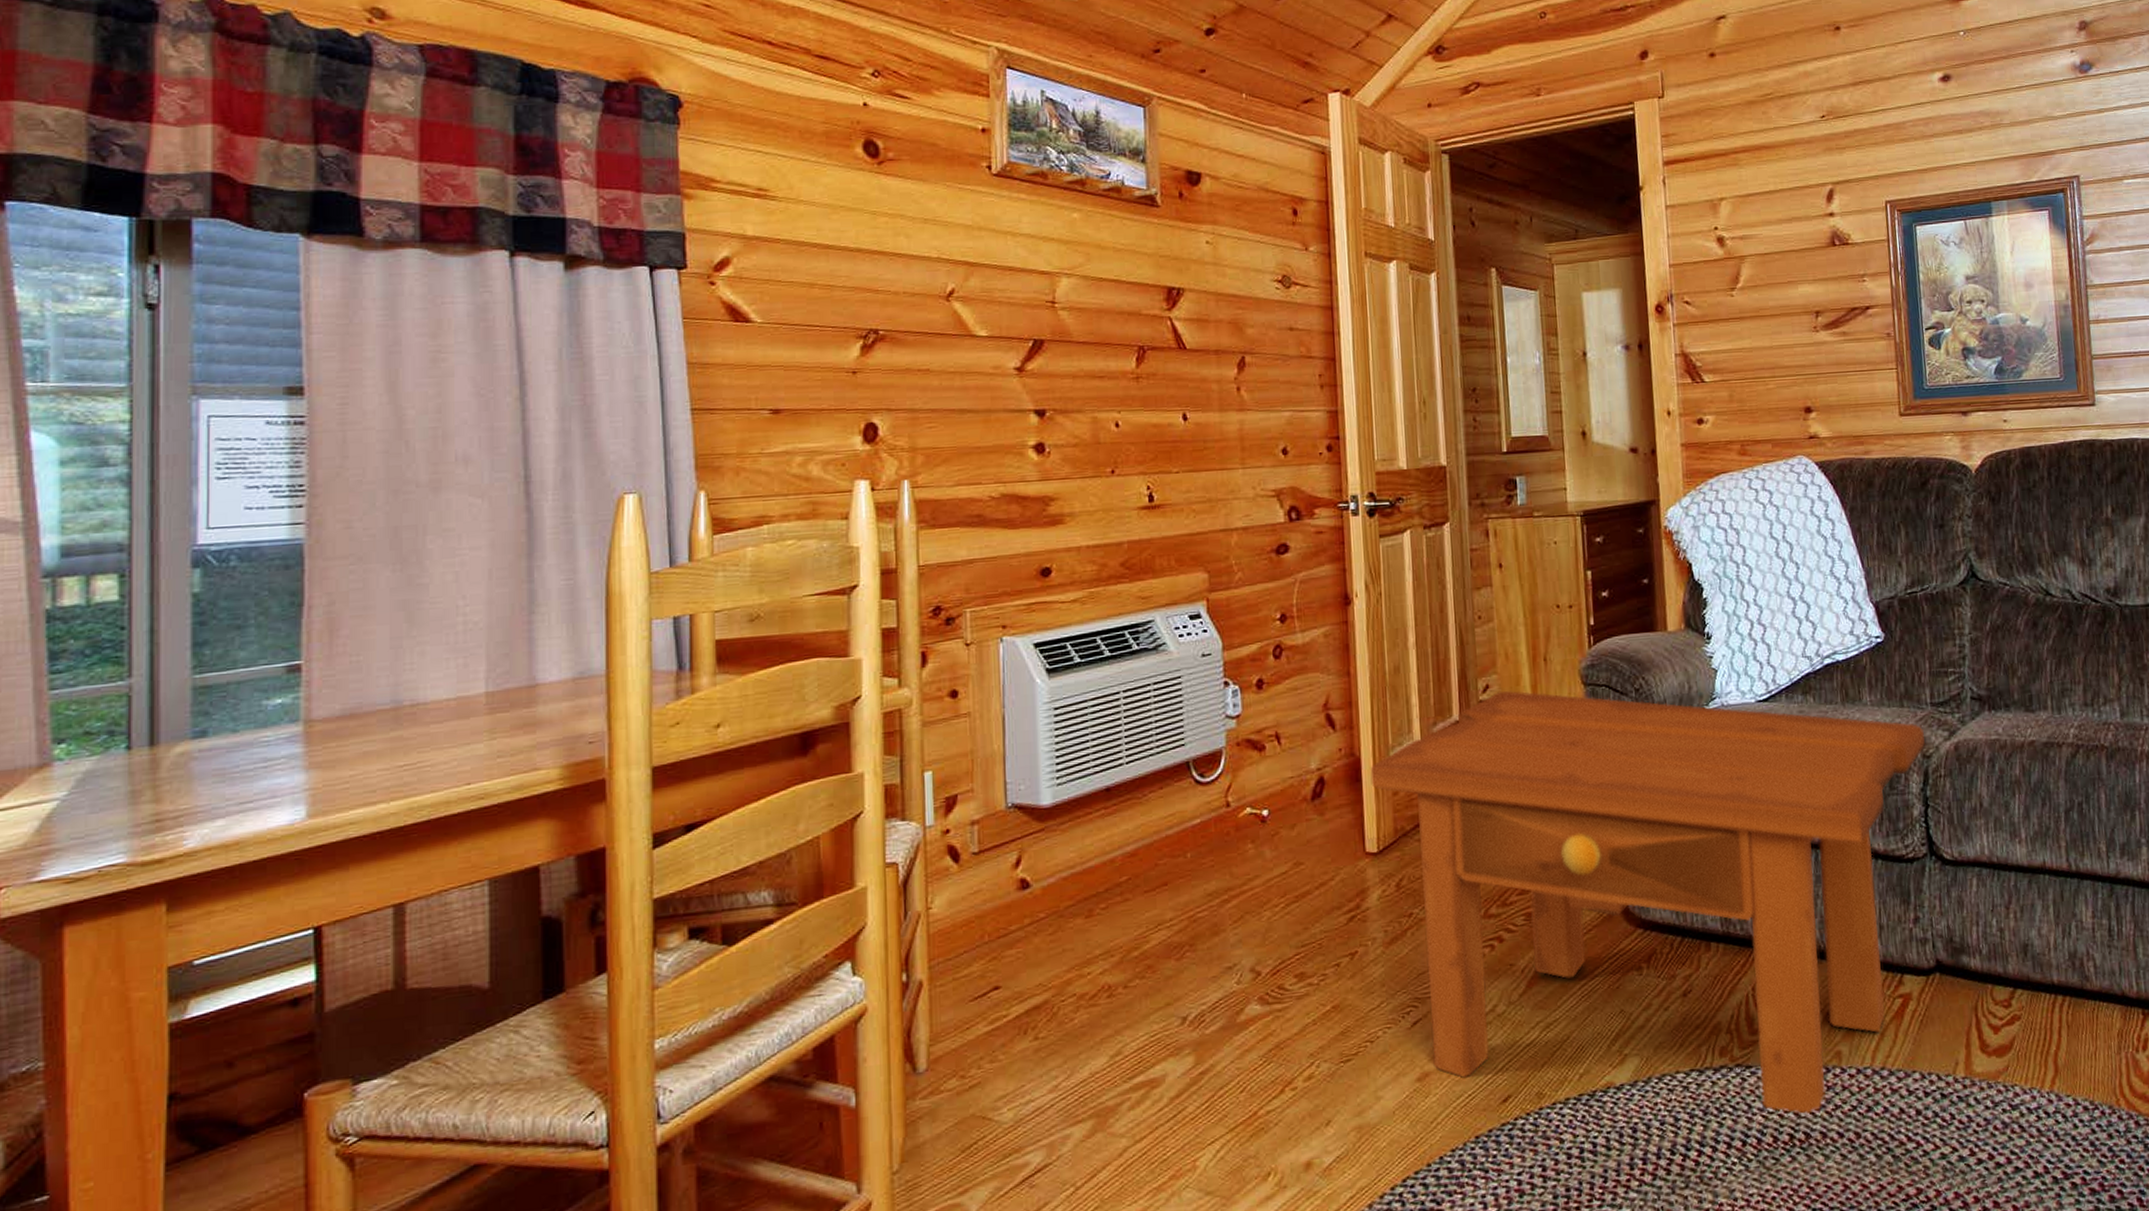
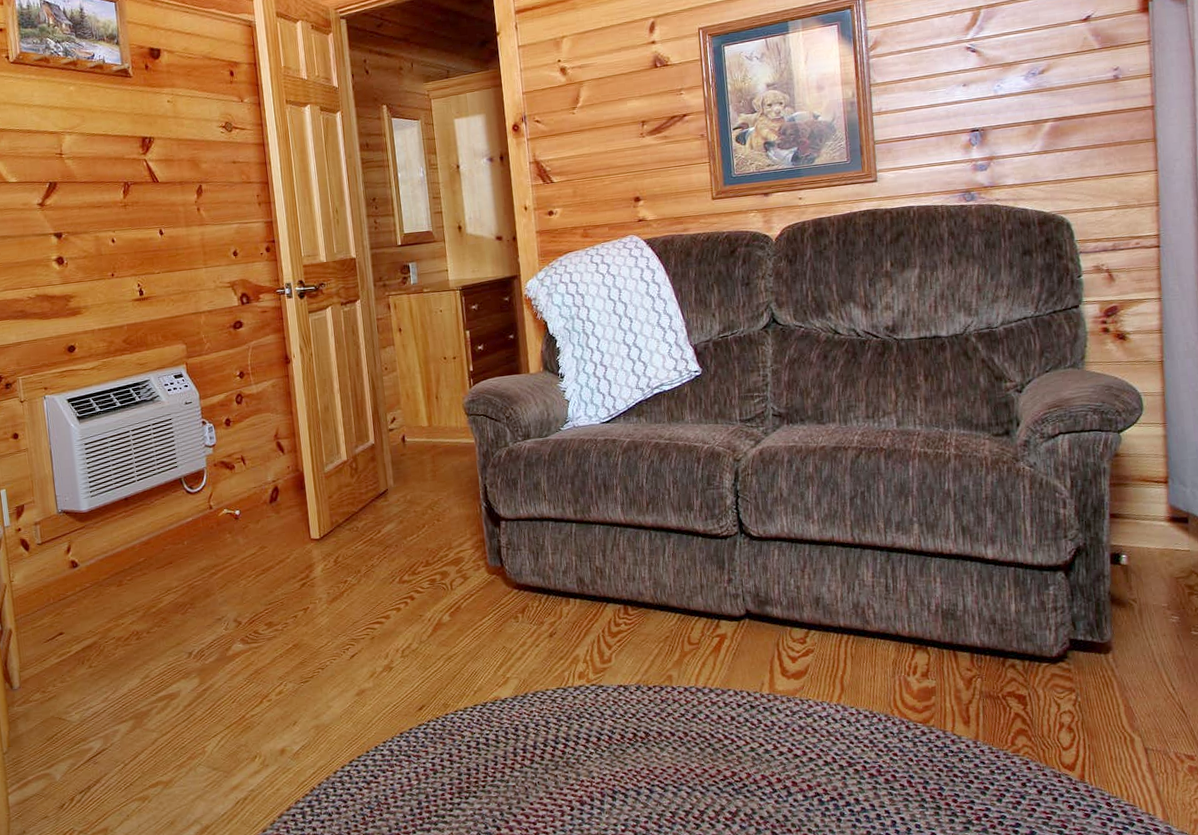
side table: present [1370,691,1926,1115] -> none [311,421,736,720]

